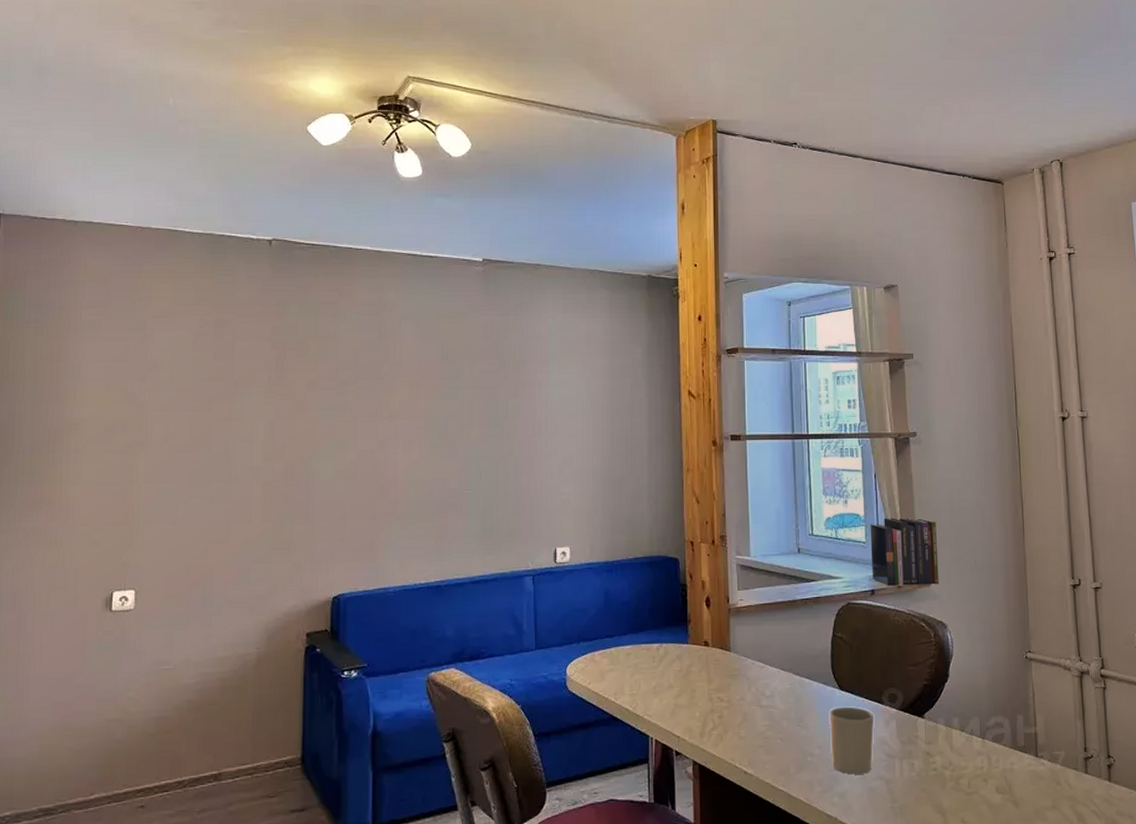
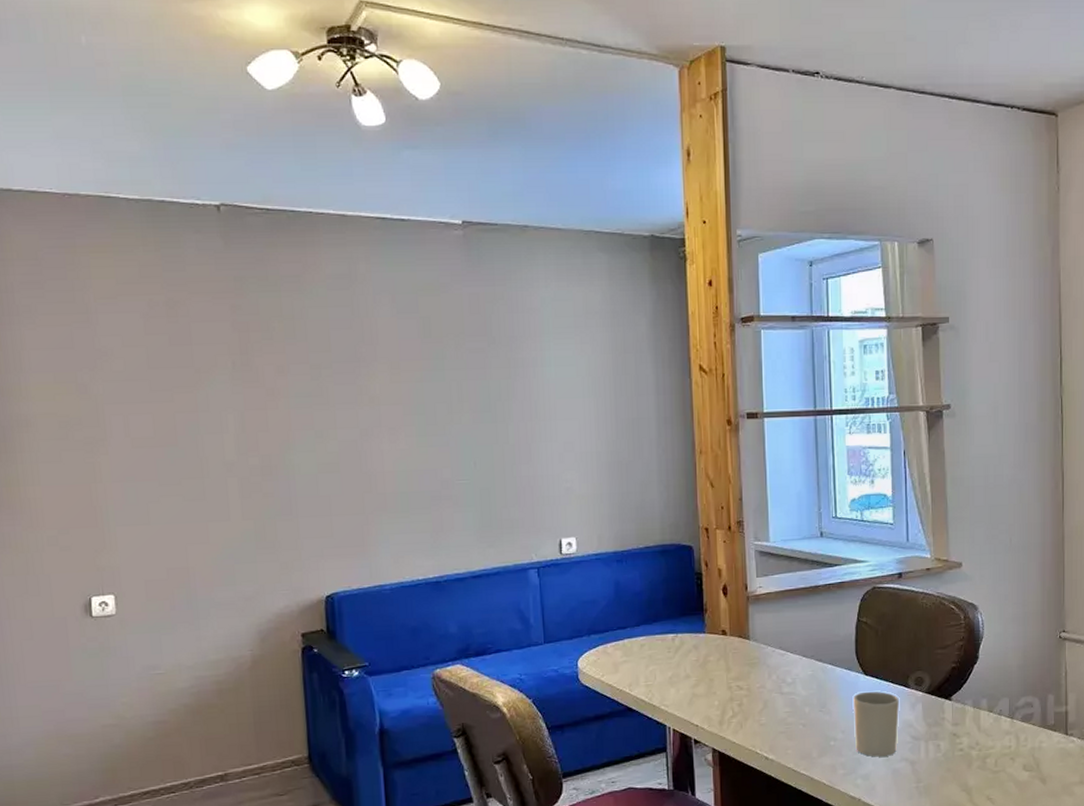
books: present [870,517,939,586] -> none [898,496,971,569]

